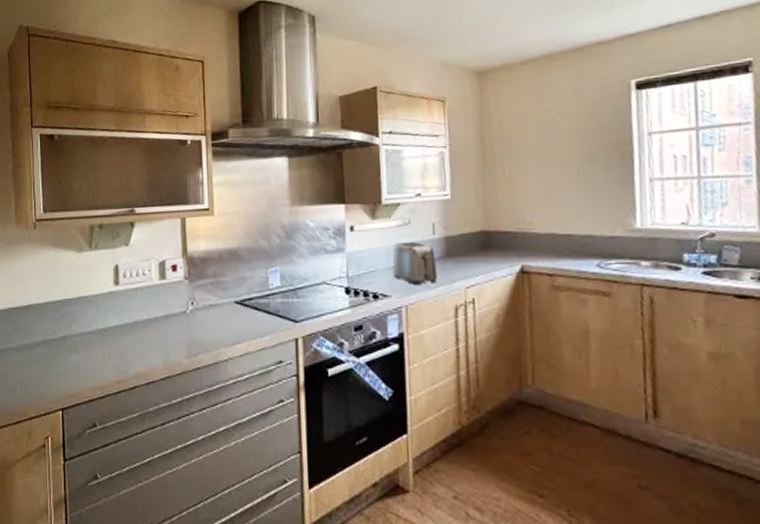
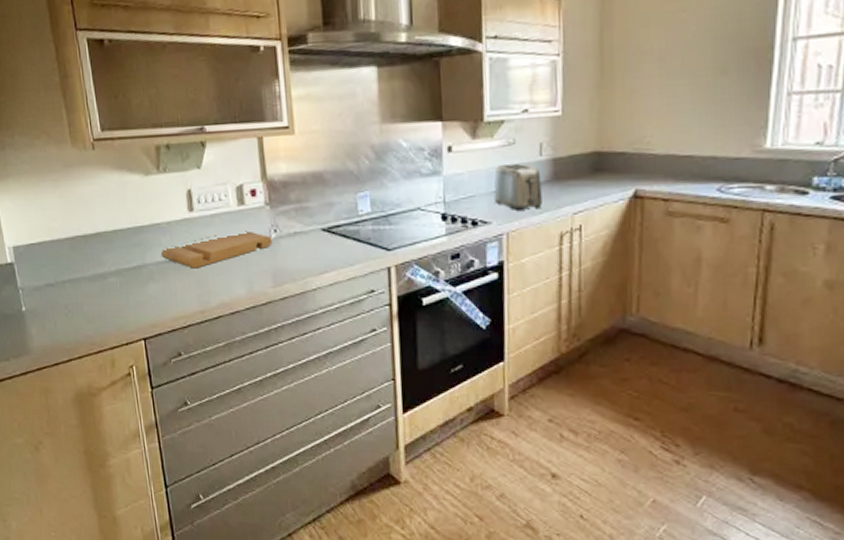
cutting board: none [86,303,189,339] -> present [161,231,272,269]

